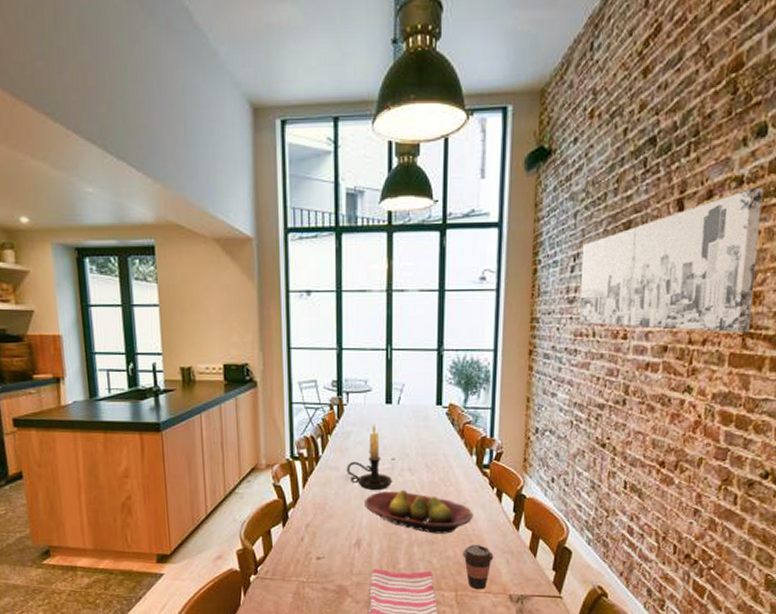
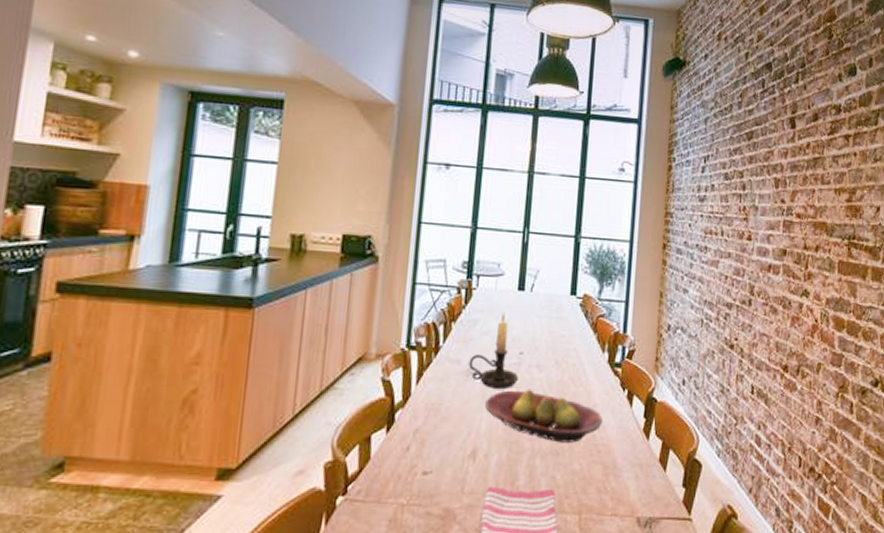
coffee cup: present [463,545,494,590] -> none [589,456,622,512]
wall art: present [579,188,764,333] -> none [709,116,857,243]

